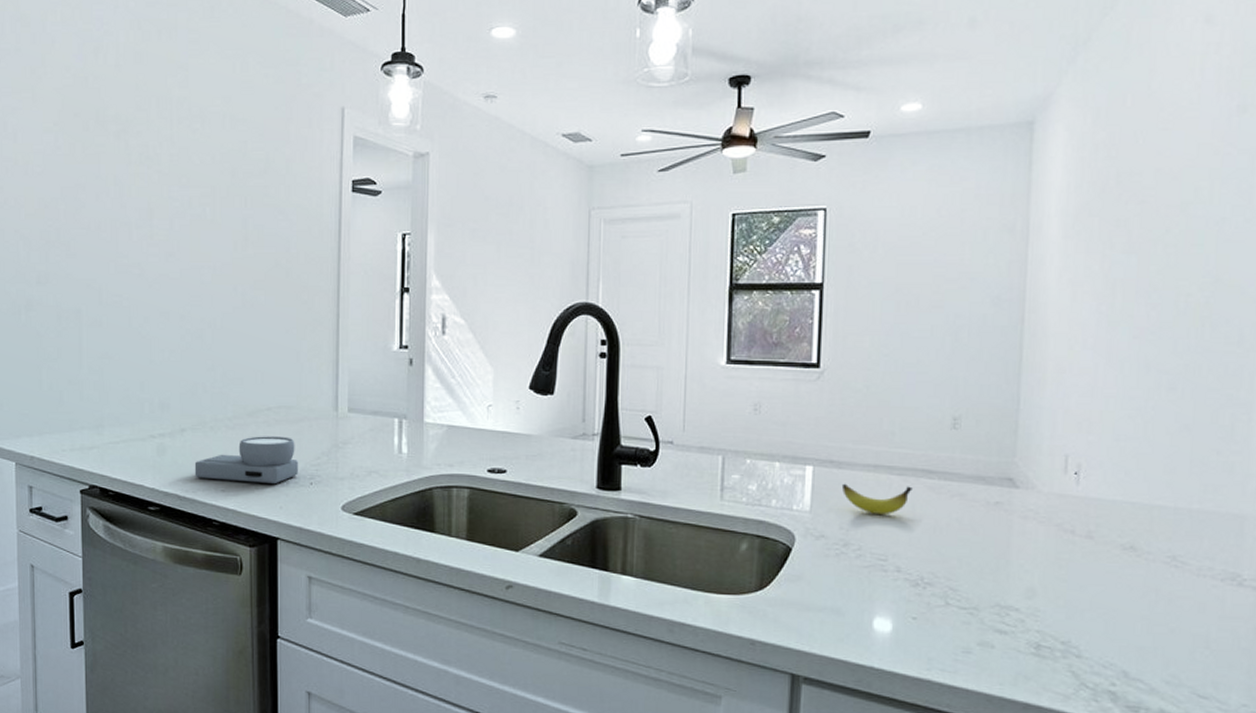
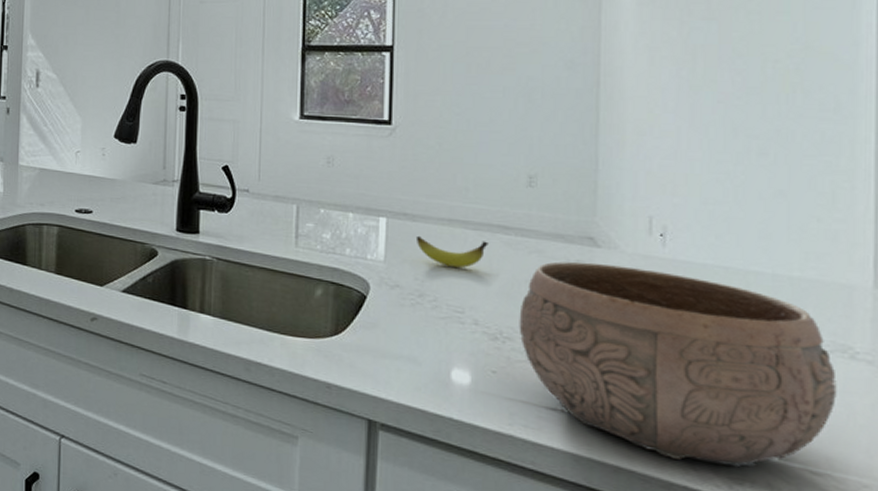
bowl: none [939,503,1225,696] -> present [519,261,837,468]

